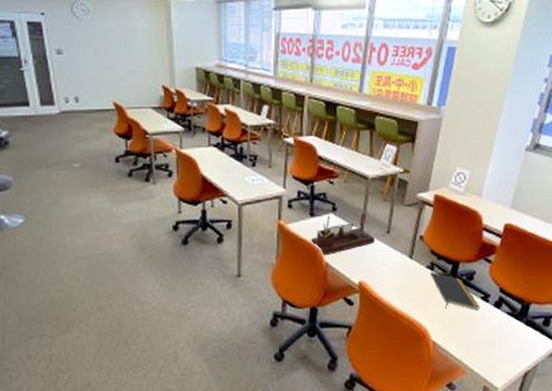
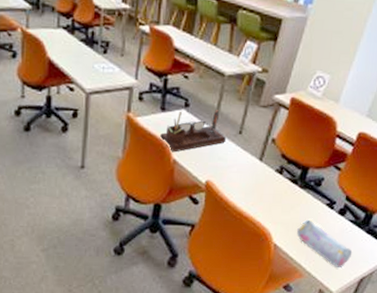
notepad: present [429,272,481,310] -> none [278,176,325,216]
pencil case: none [454,314,513,363] -> present [297,219,353,269]

